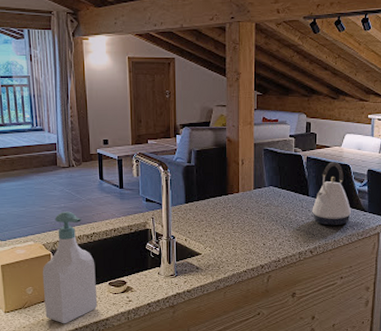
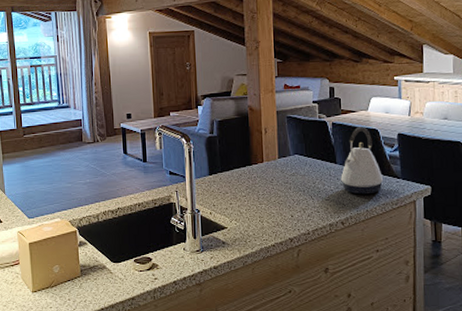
soap bottle: present [42,211,98,324] -> none [68,186,124,304]

